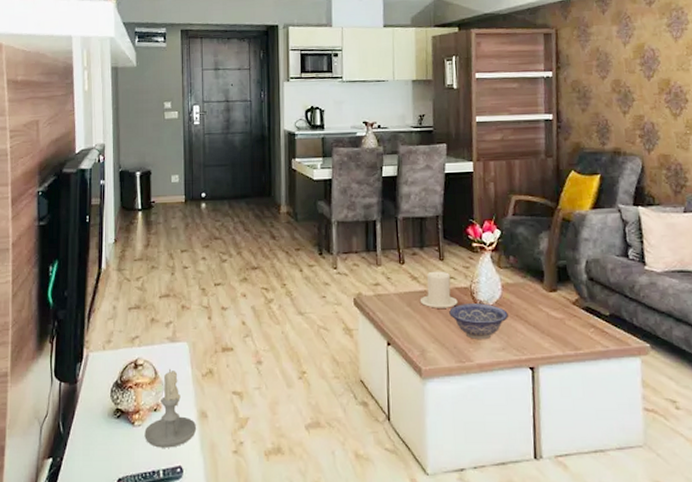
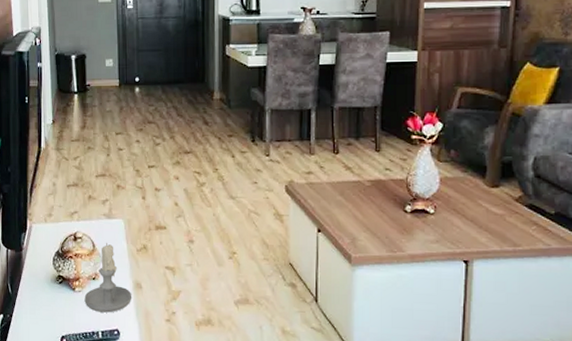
candle: present [419,271,458,308] -> none [353,162,392,199]
decorative bowl: present [449,303,508,339] -> none [383,195,445,231]

